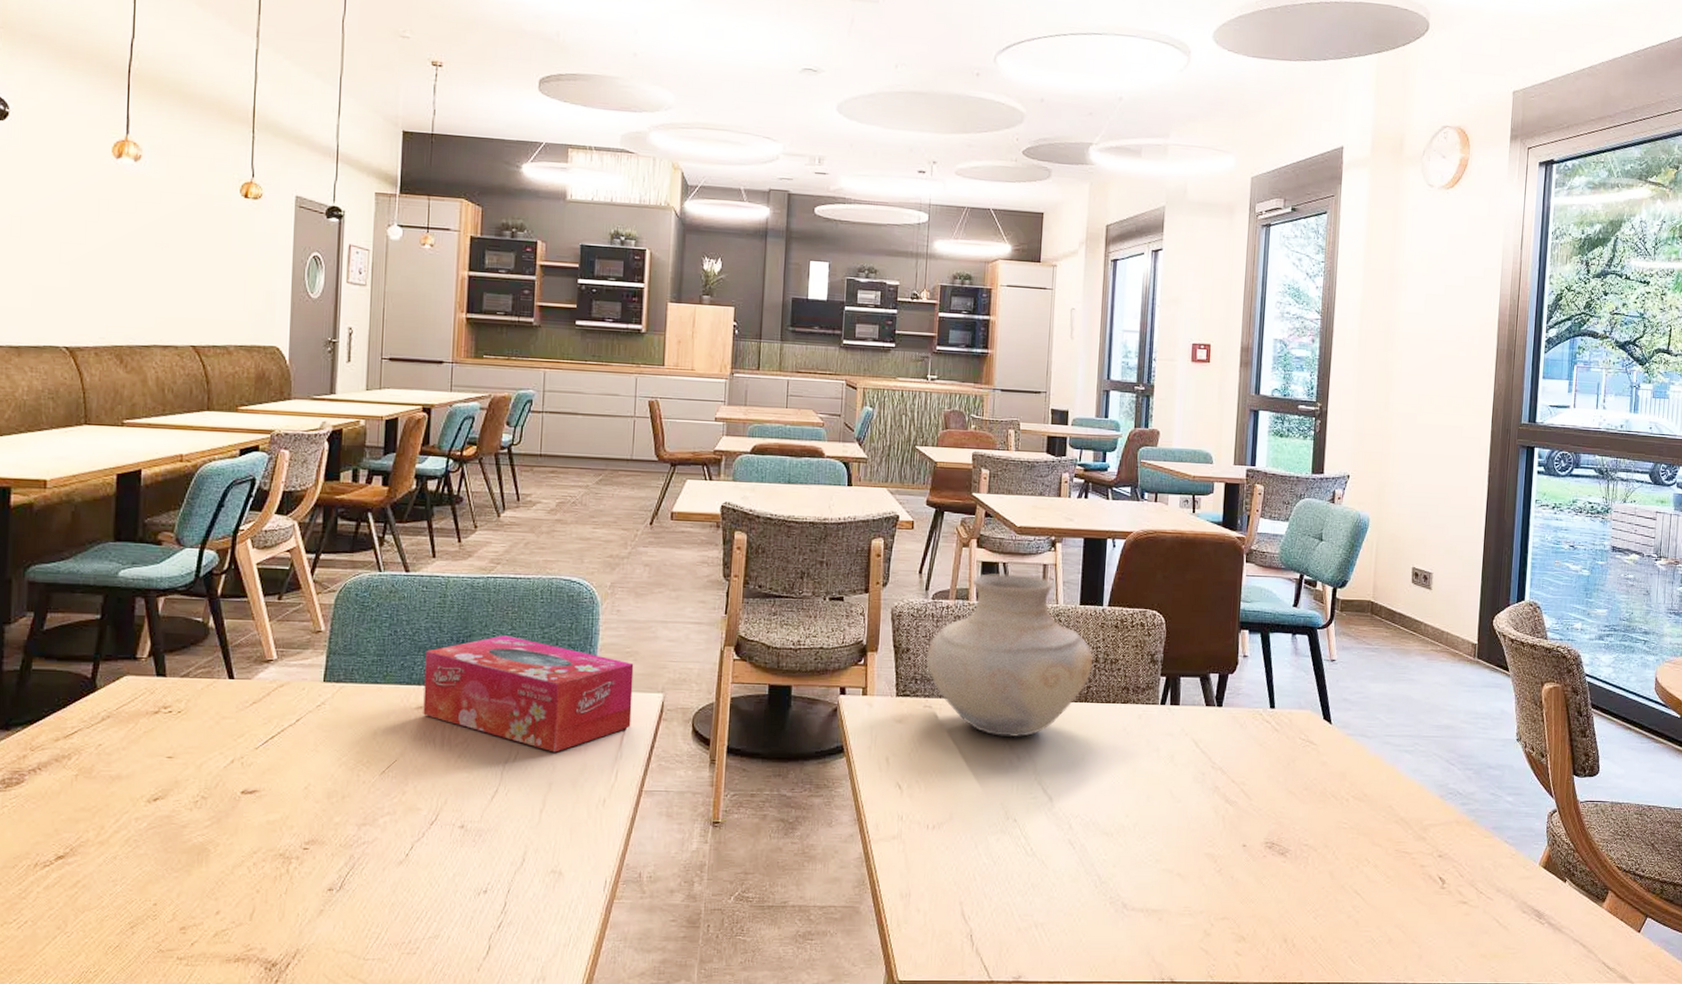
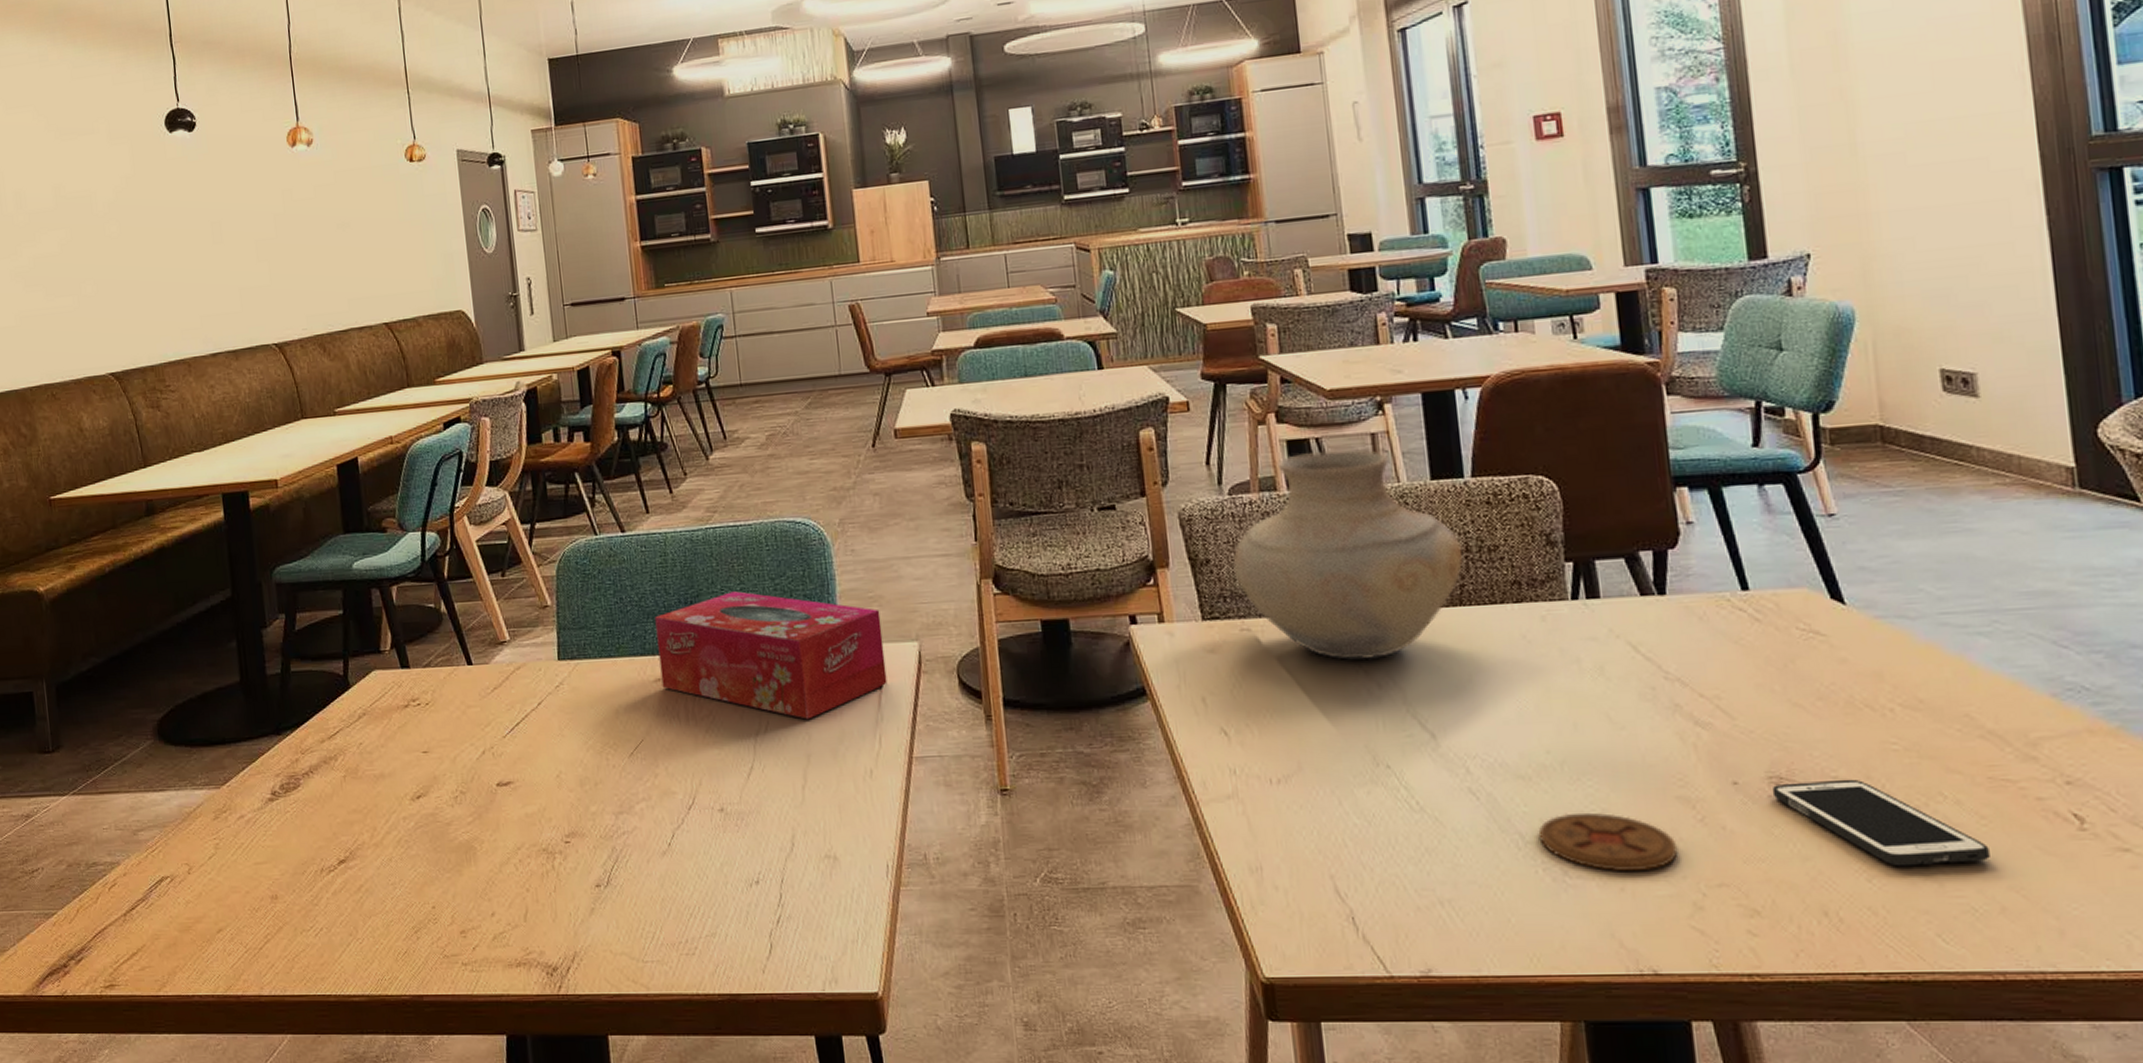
coaster: none [1111,862,1201,907] -> present [1538,812,1678,872]
cell phone: none [1266,846,1388,909] -> present [1771,779,1990,867]

